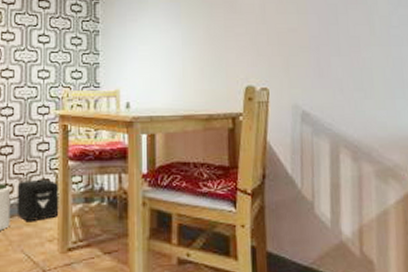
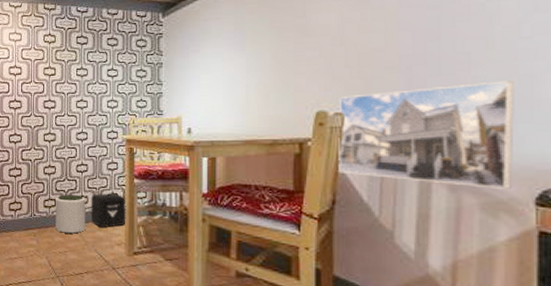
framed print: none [264,62,395,157] -> present [338,80,514,189]

